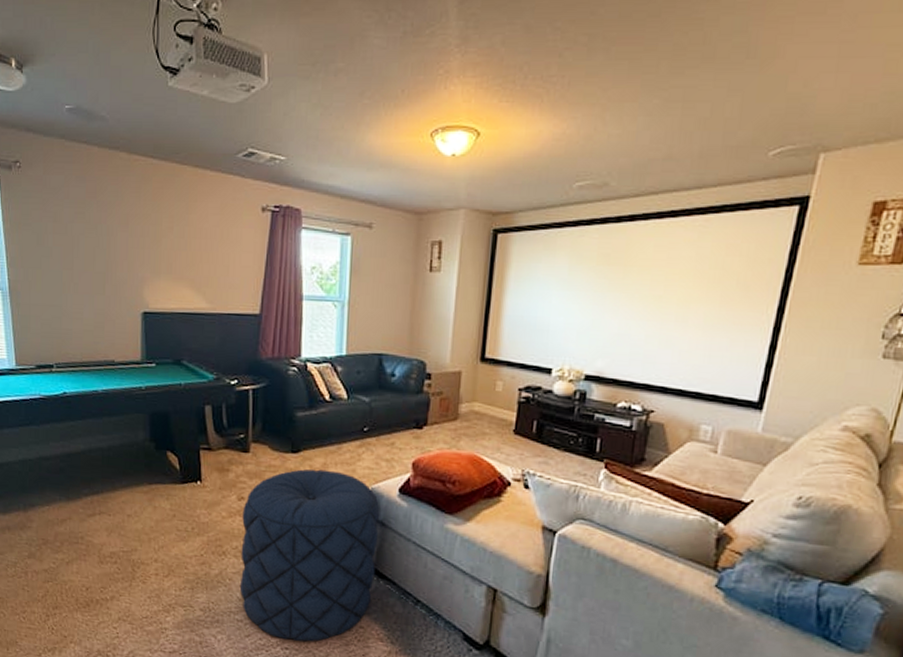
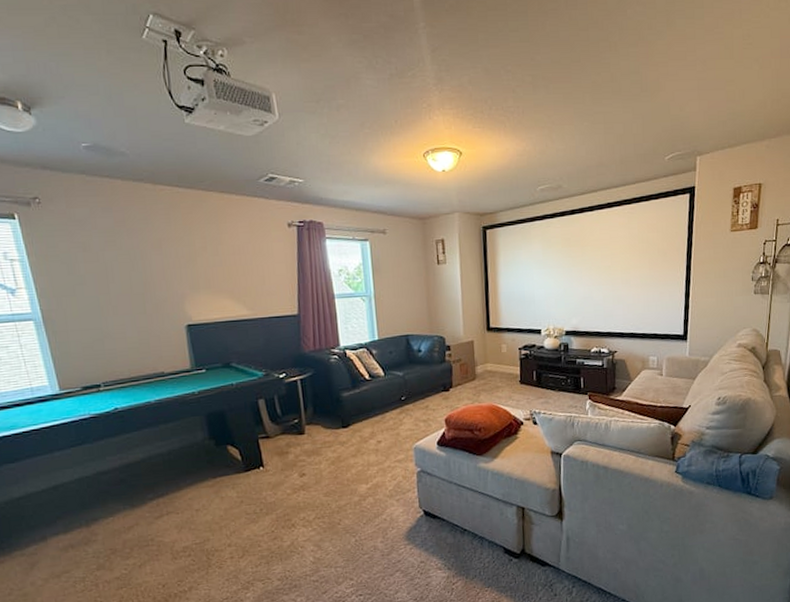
pouf: present [239,469,379,642] -> none [305,437,427,588]

